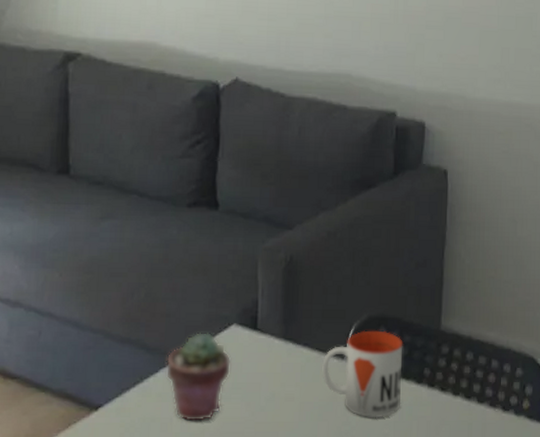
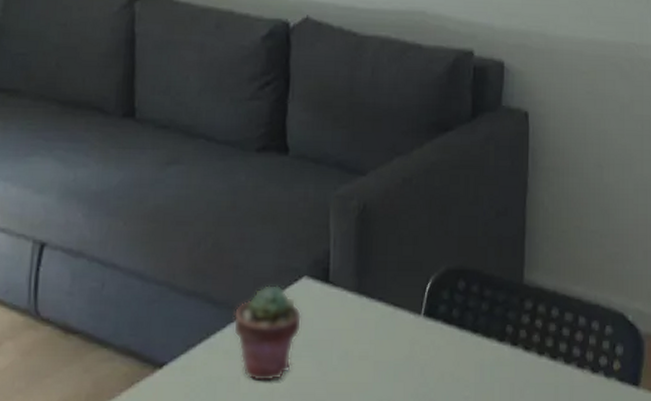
mug: present [322,330,403,419] -> none [398,284,484,380]

